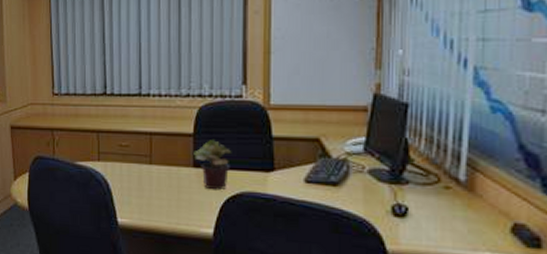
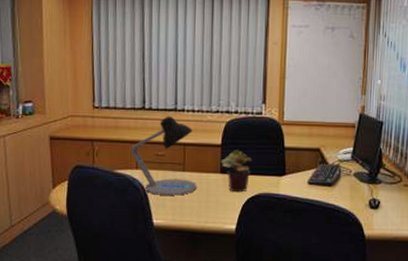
desk lamp: none [92,102,166,192] -> present [130,116,197,196]

